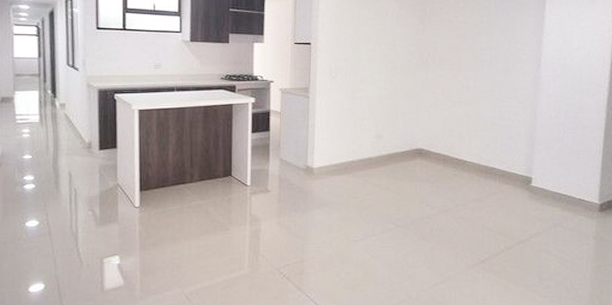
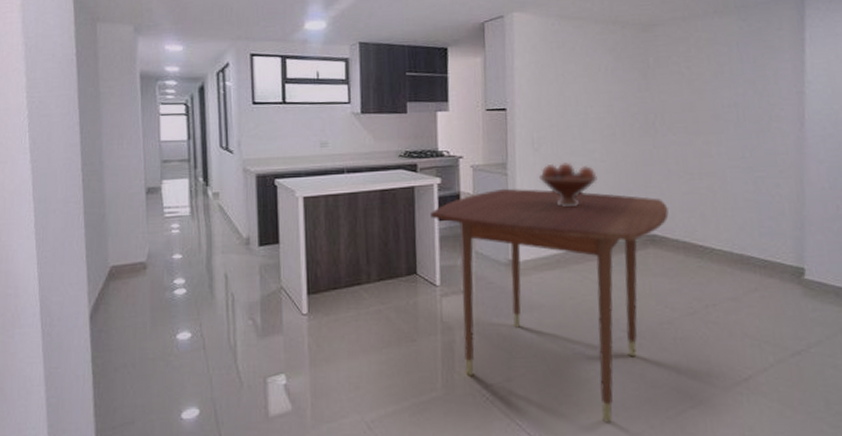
dining table: none [245,108,434,294] -> present [430,188,669,423]
fruit bowl: none [334,89,380,126] -> present [538,162,598,208]

